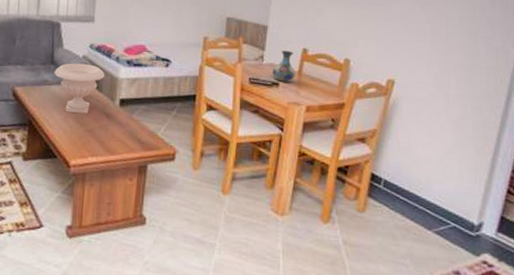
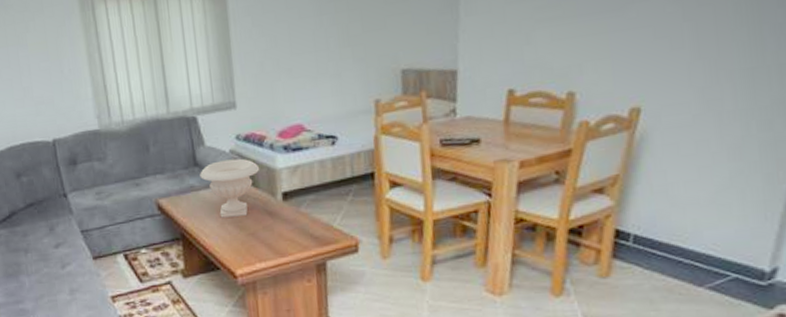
vase: present [272,50,296,83] -> none [469,96,502,139]

